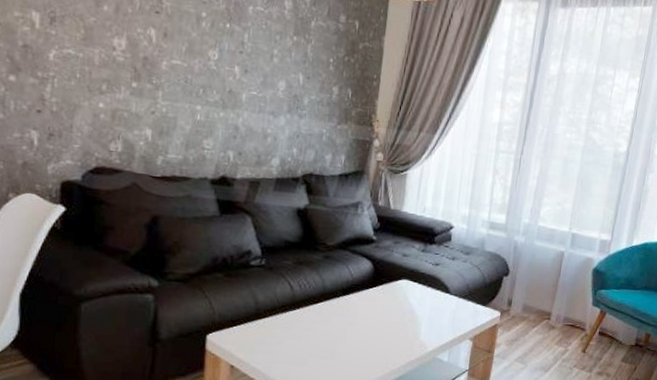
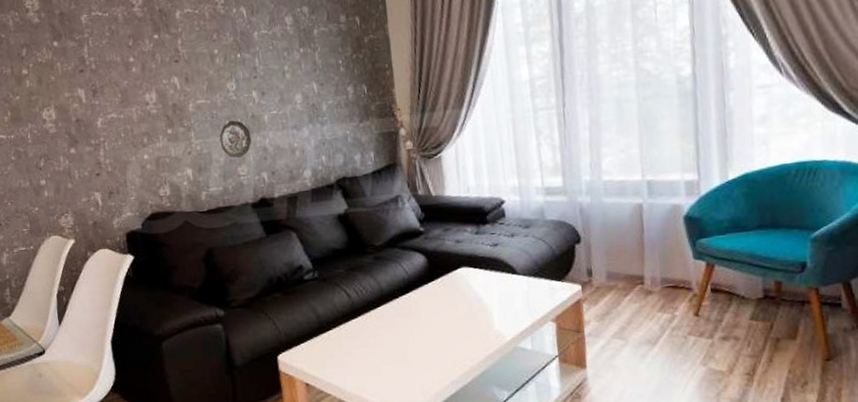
decorative plate: none [189,90,225,130] -> present [219,120,252,158]

